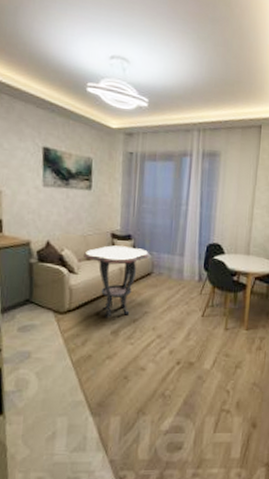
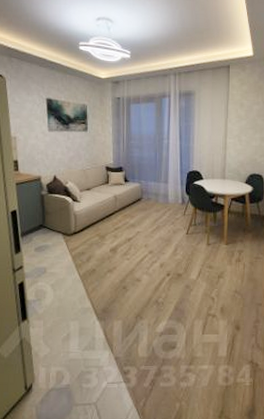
side table: present [82,245,150,317] -> none [83,177,139,237]

